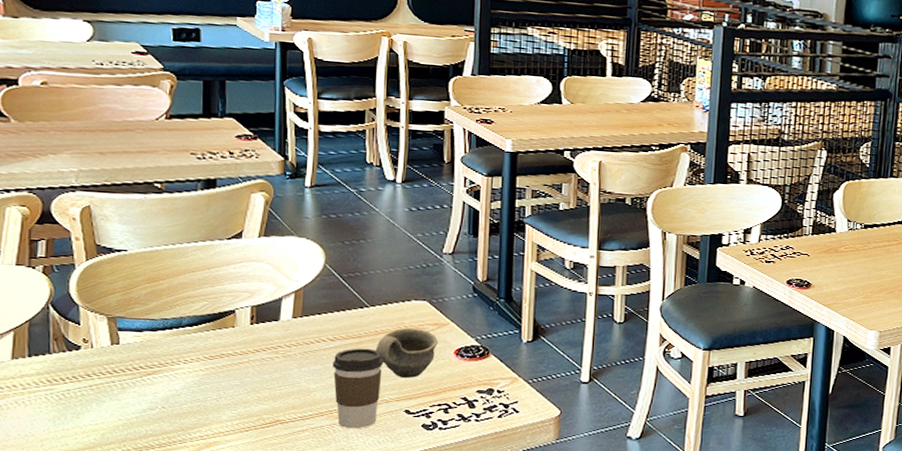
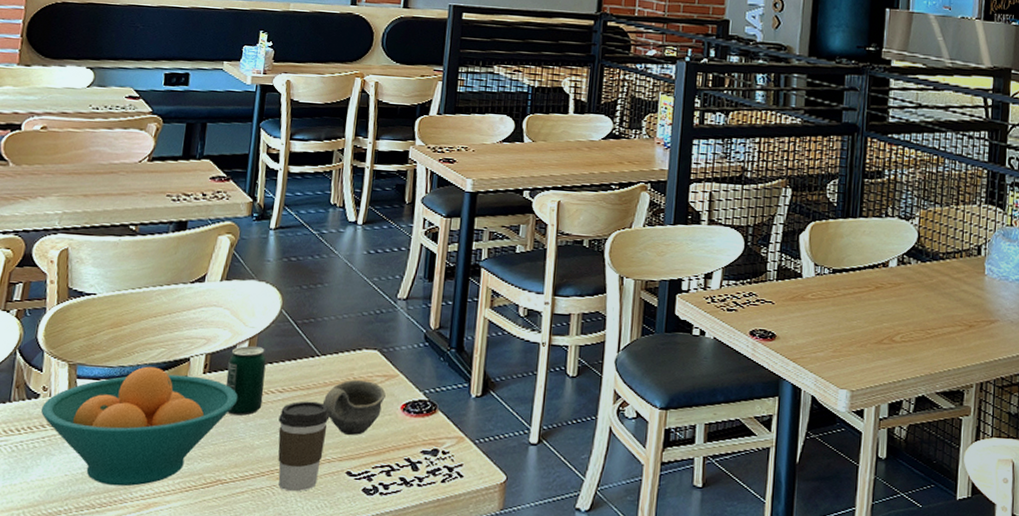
fruit bowl: none [84,318,289,428] -> present [41,366,238,487]
beverage can: none [275,298,315,362] -> present [225,345,267,416]

